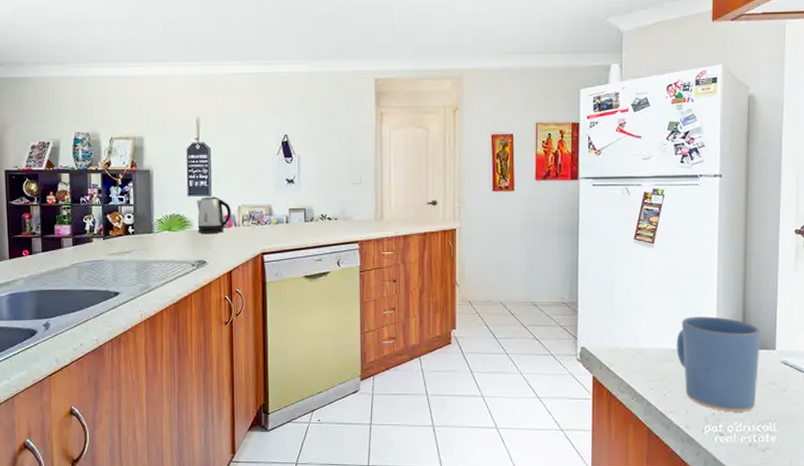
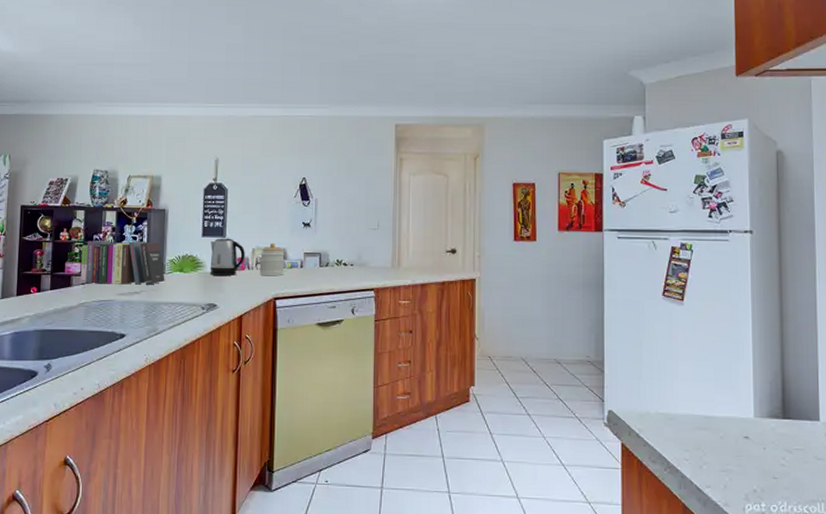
books: none [70,202,154,245] -> present [81,240,165,285]
jar: none [246,199,270,233] -> present [259,242,285,277]
mug: present [676,316,761,412] -> none [711,381,803,490]

